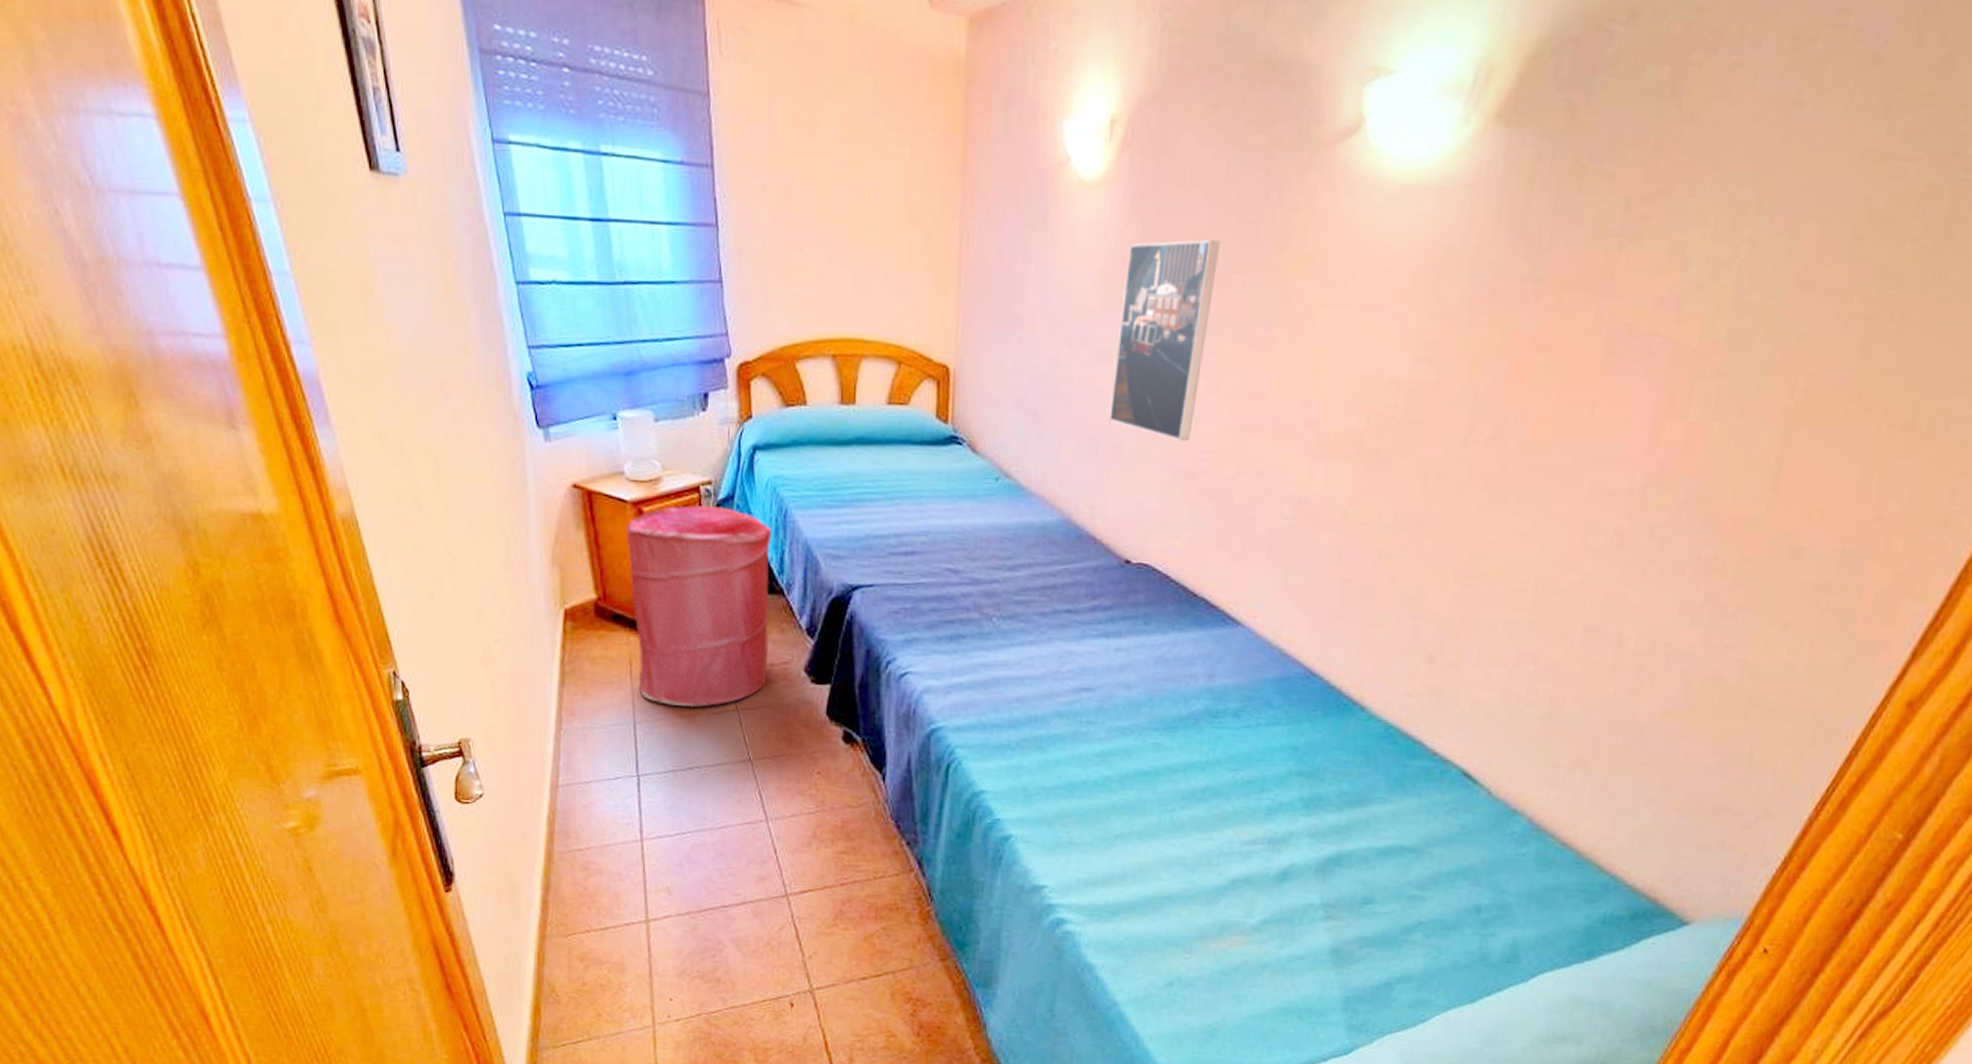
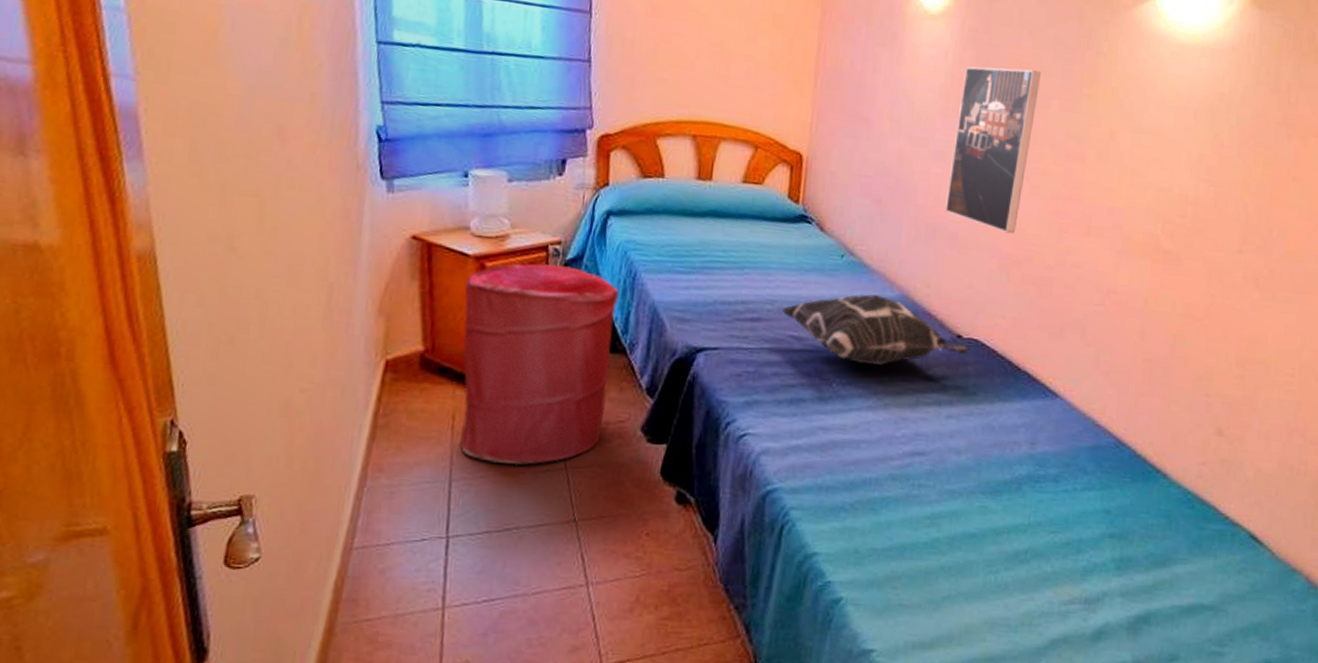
decorative pillow: none [935,519,1141,596] -> present [781,294,971,365]

